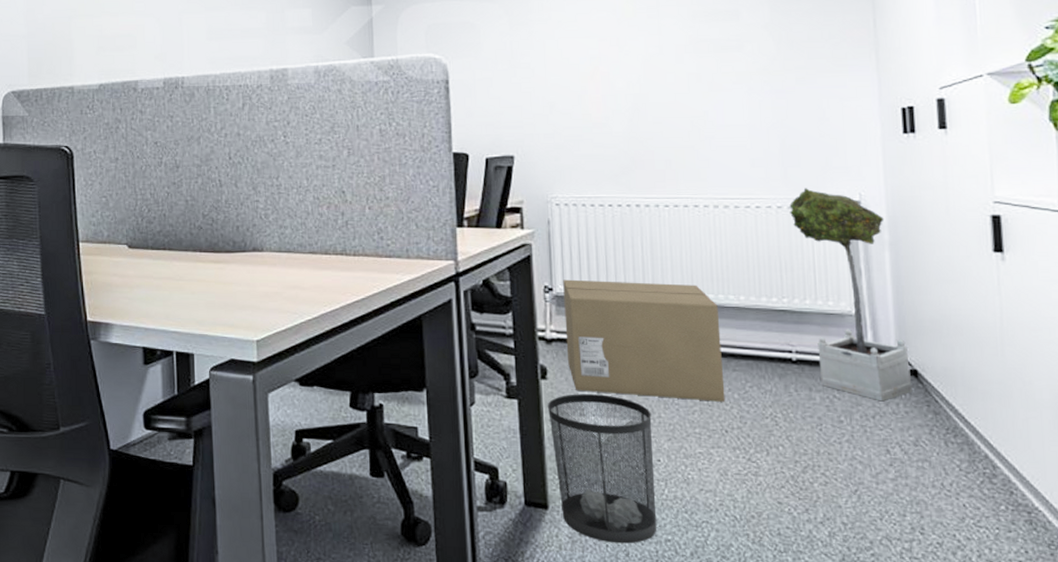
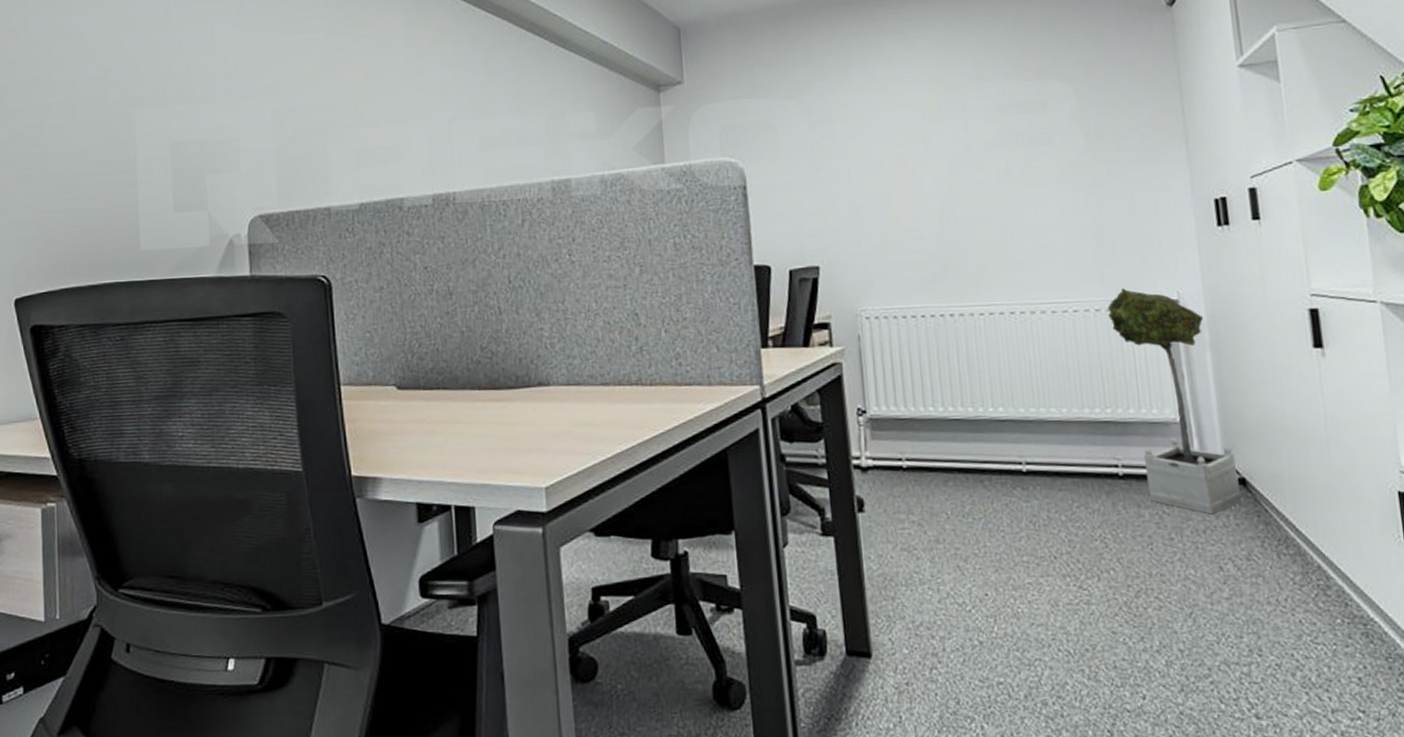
waste bin: present [547,394,657,544] -> none [865,525,989,691]
box: present [563,279,726,402] -> none [877,398,1053,526]

